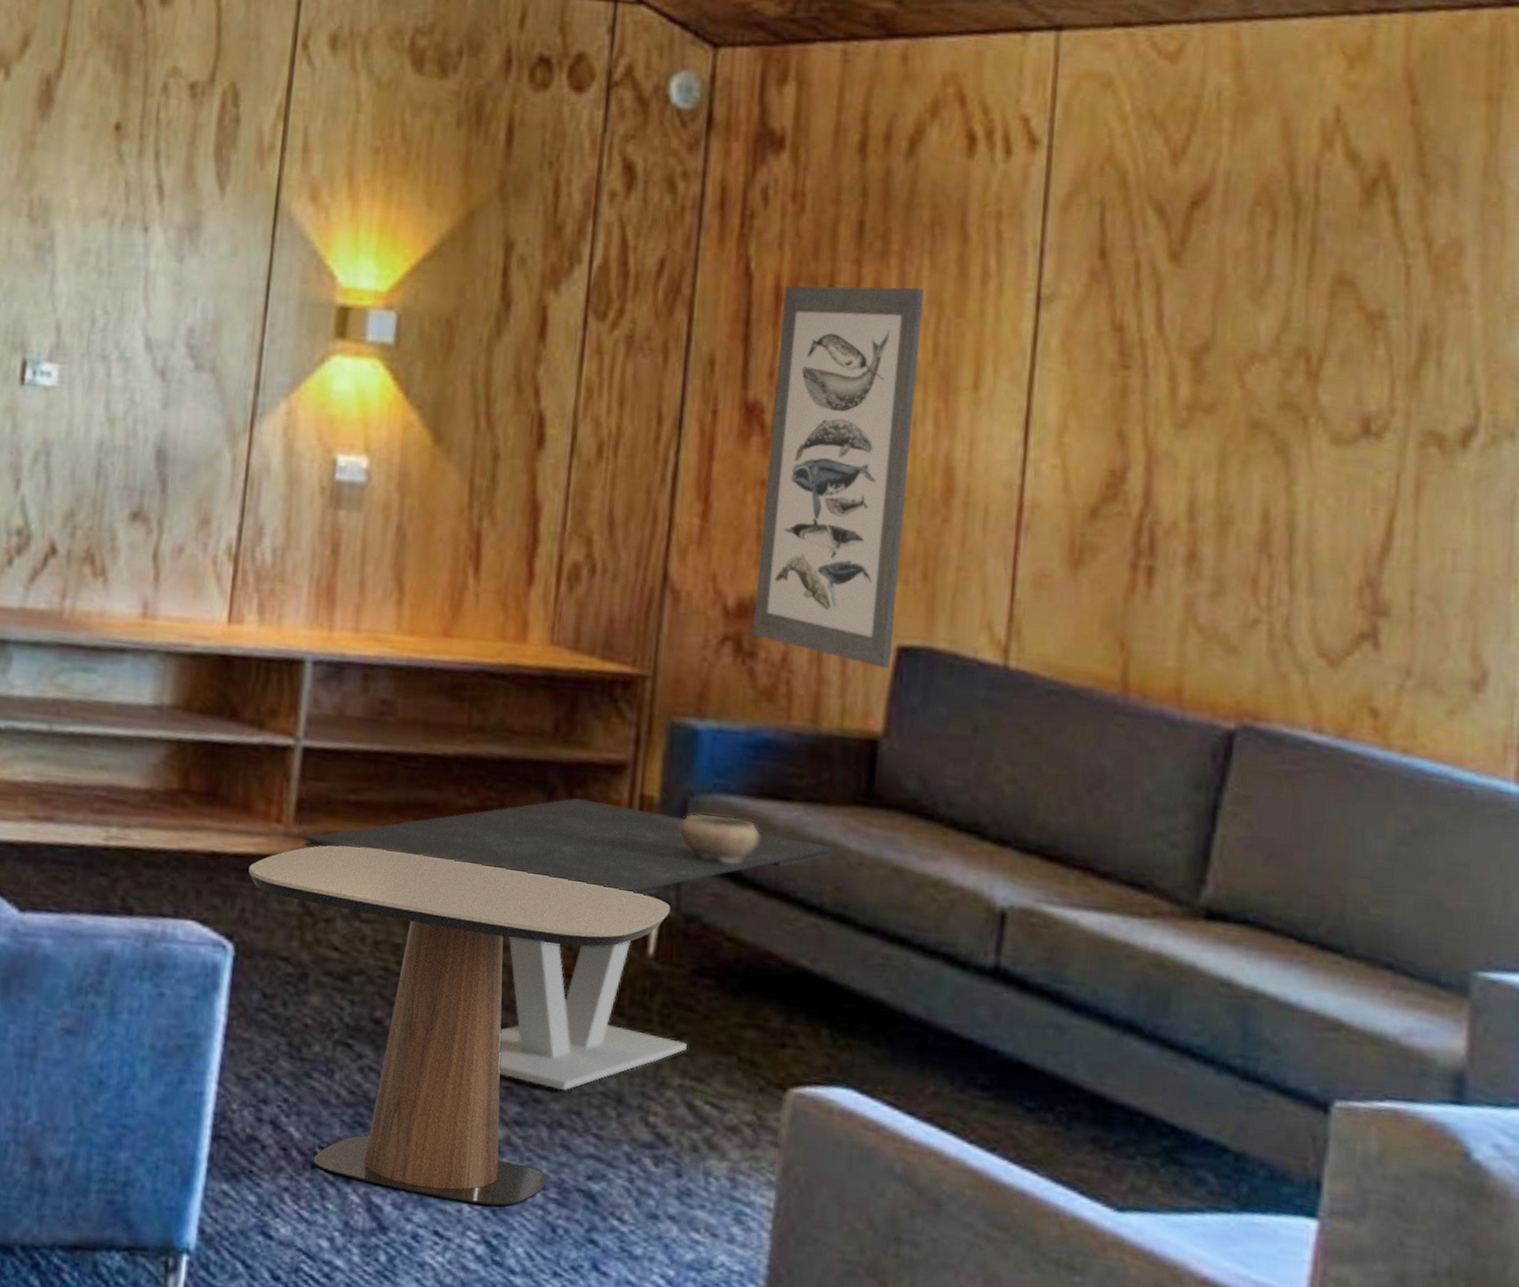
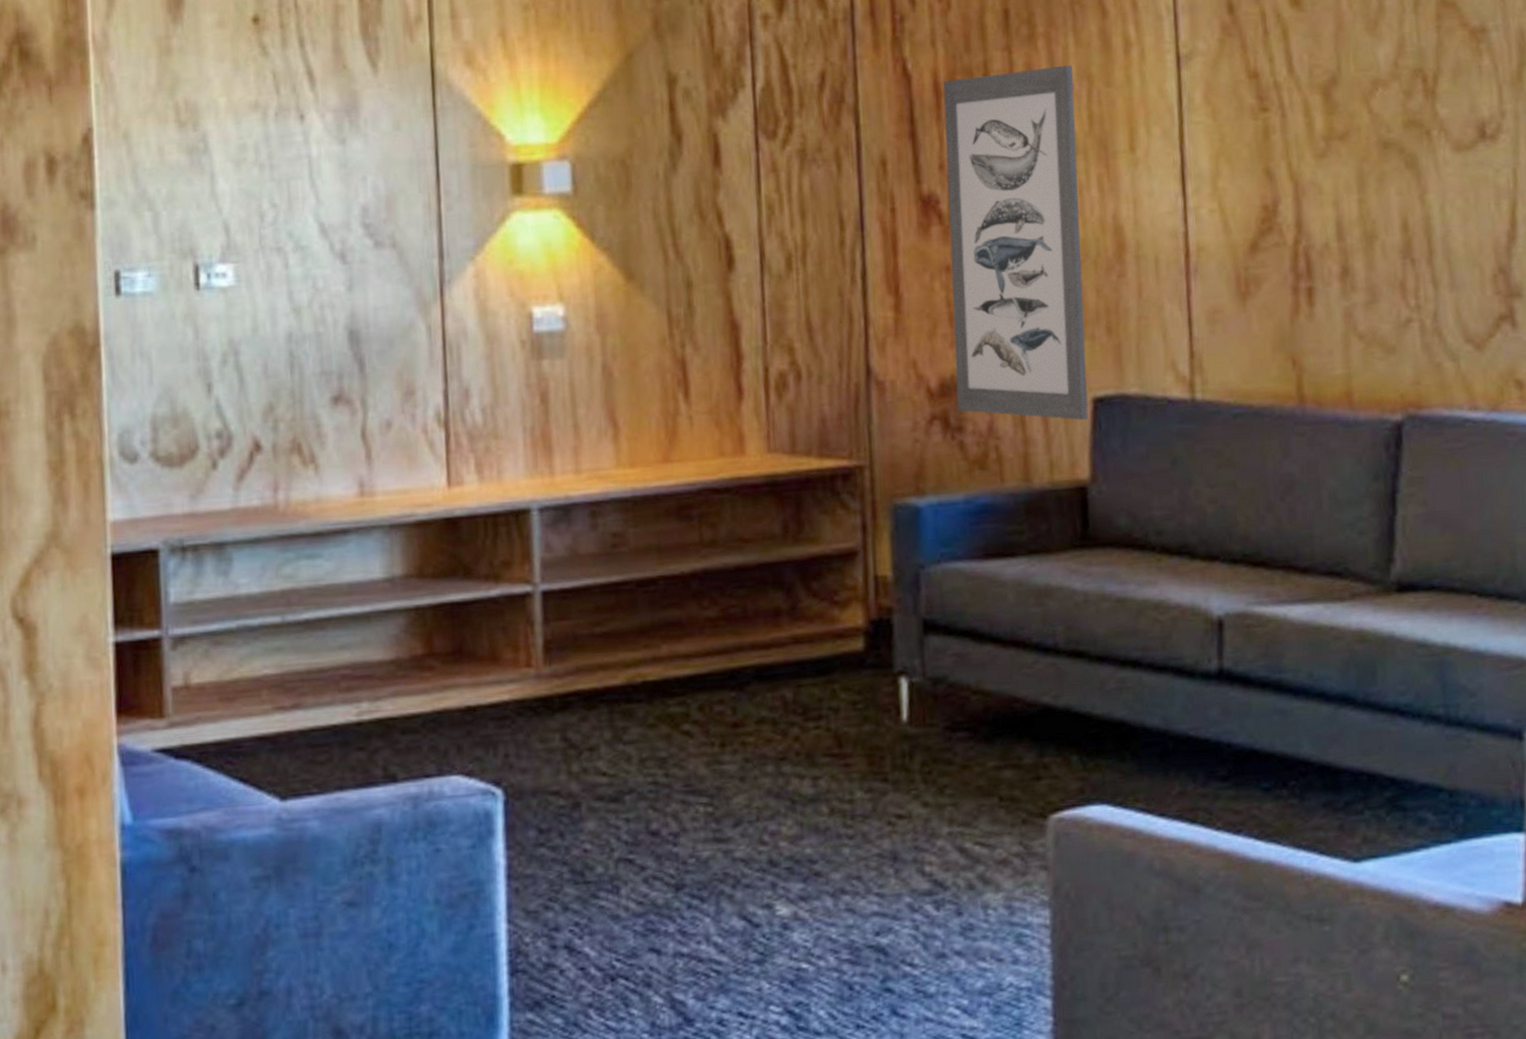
side table: present [248,845,671,1206] -> none [506,666,917,982]
coffee table: present [303,798,834,1091] -> none [556,589,1061,861]
ceramic bowl: present [679,813,760,865] -> none [915,580,990,626]

